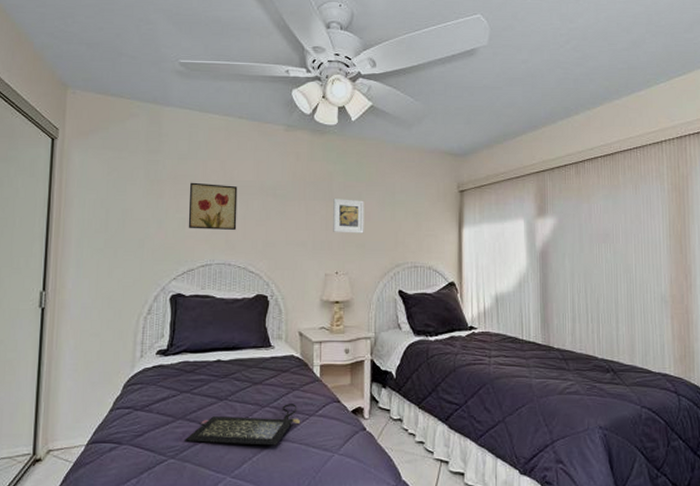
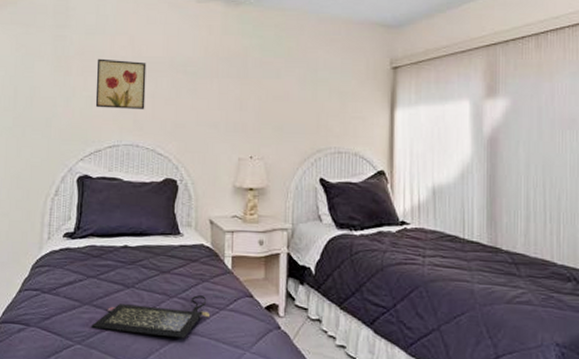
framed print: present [333,199,364,234] -> none [248,76,283,115]

